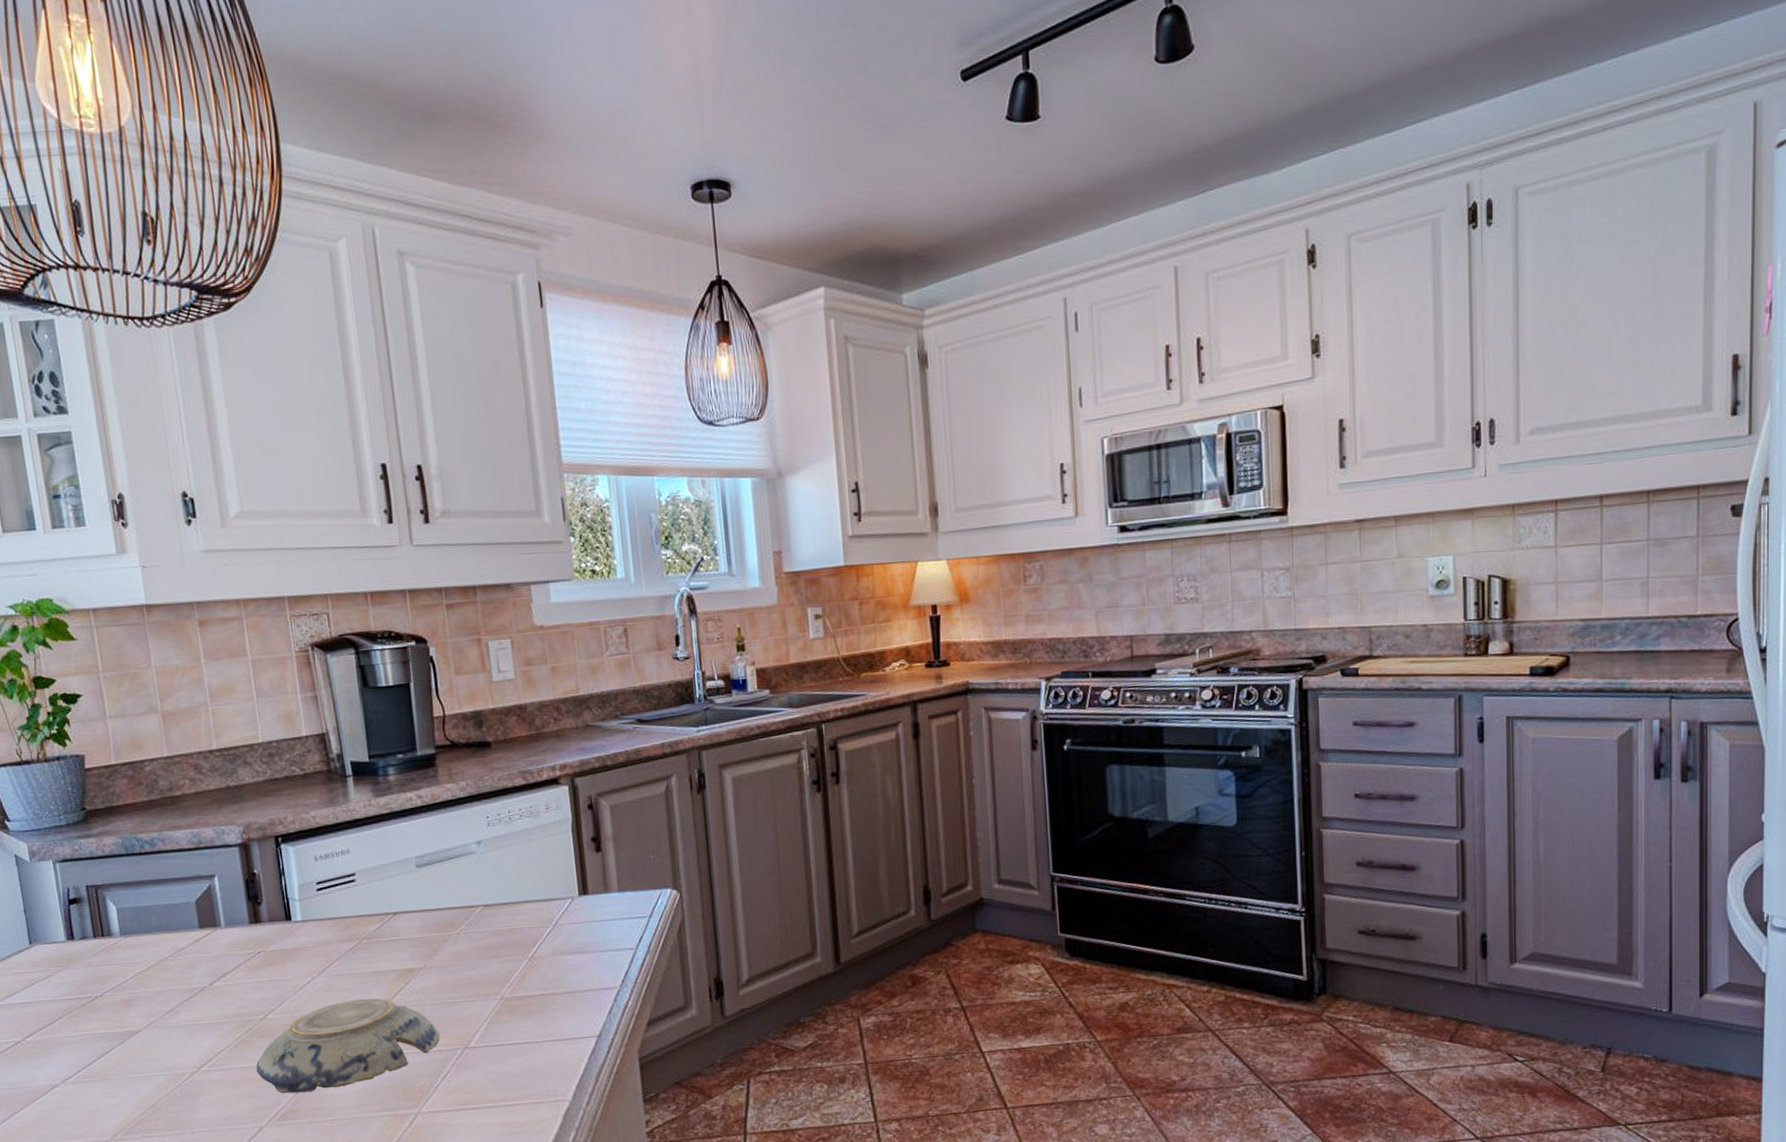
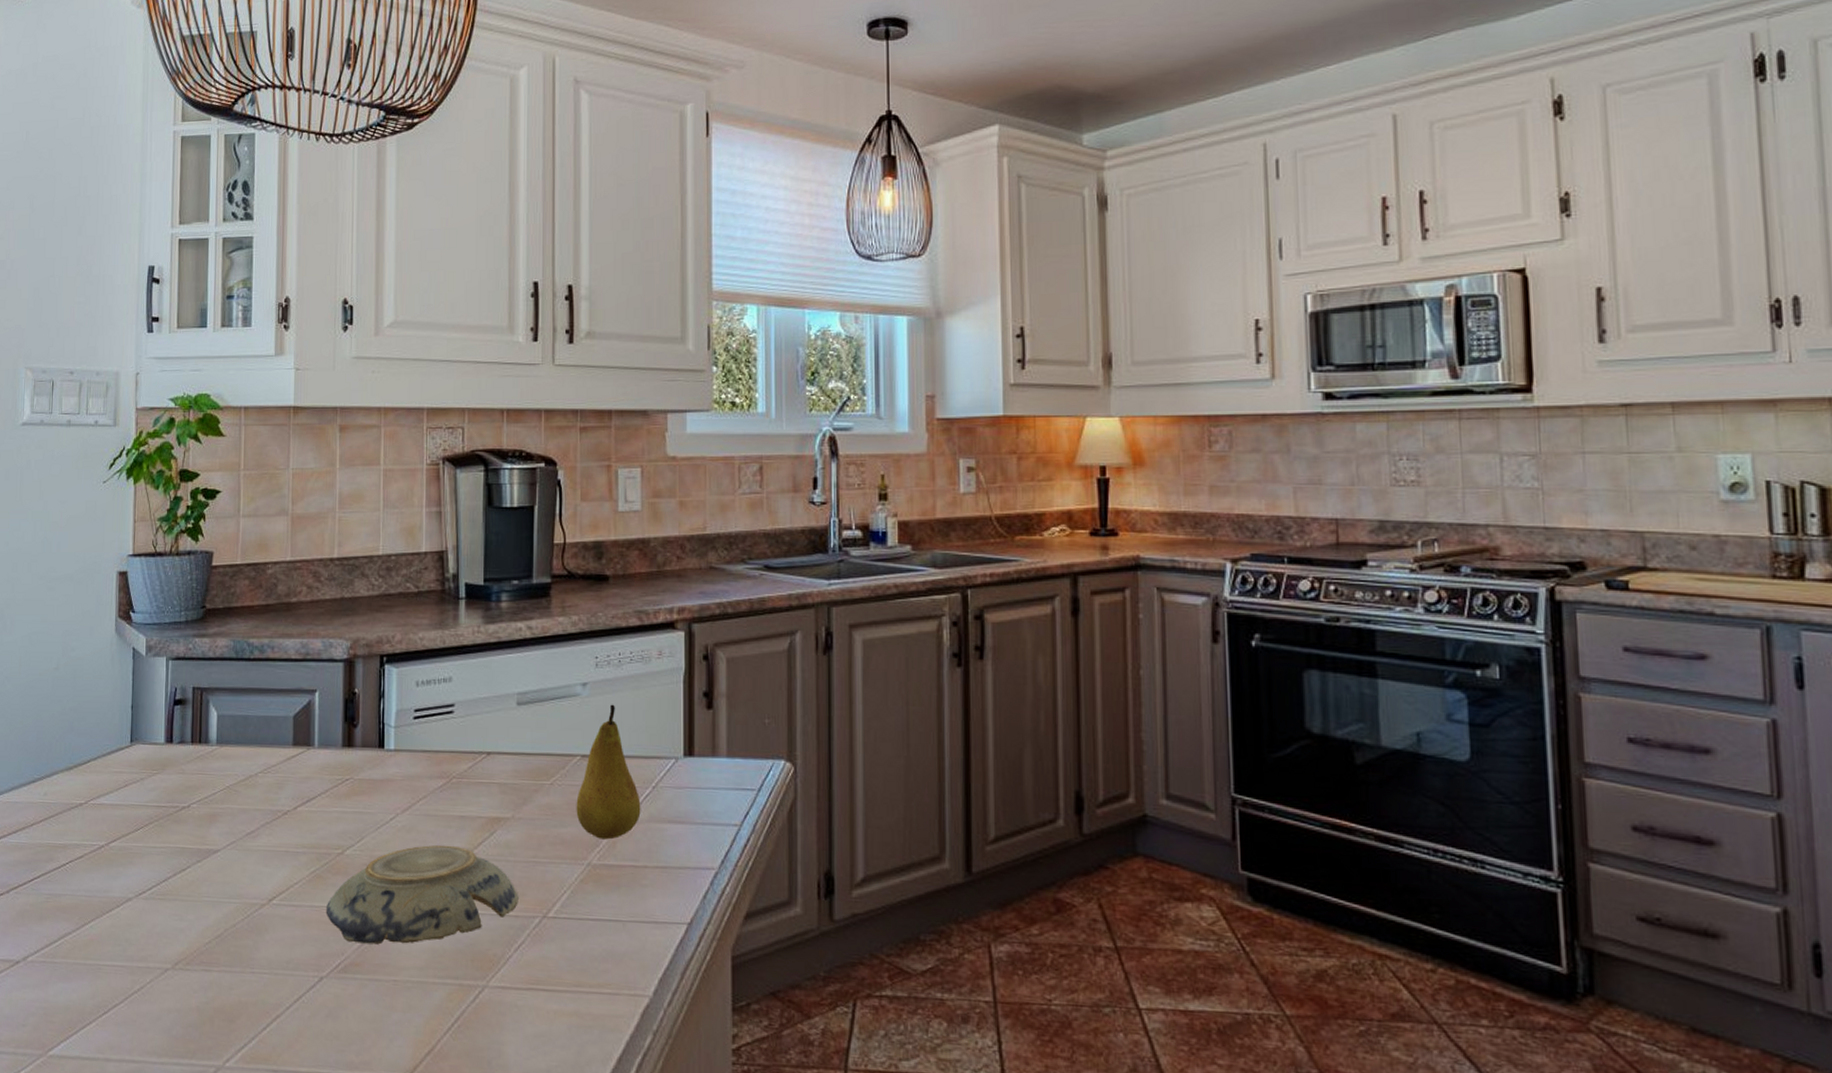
fruit: none [483,857,545,976] -> present [576,704,641,840]

